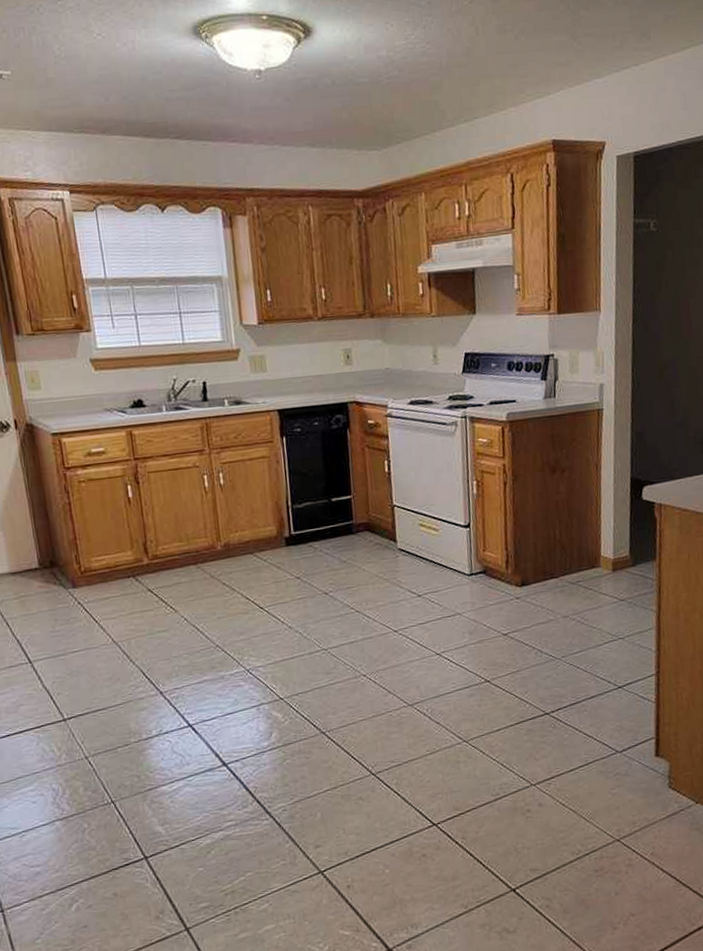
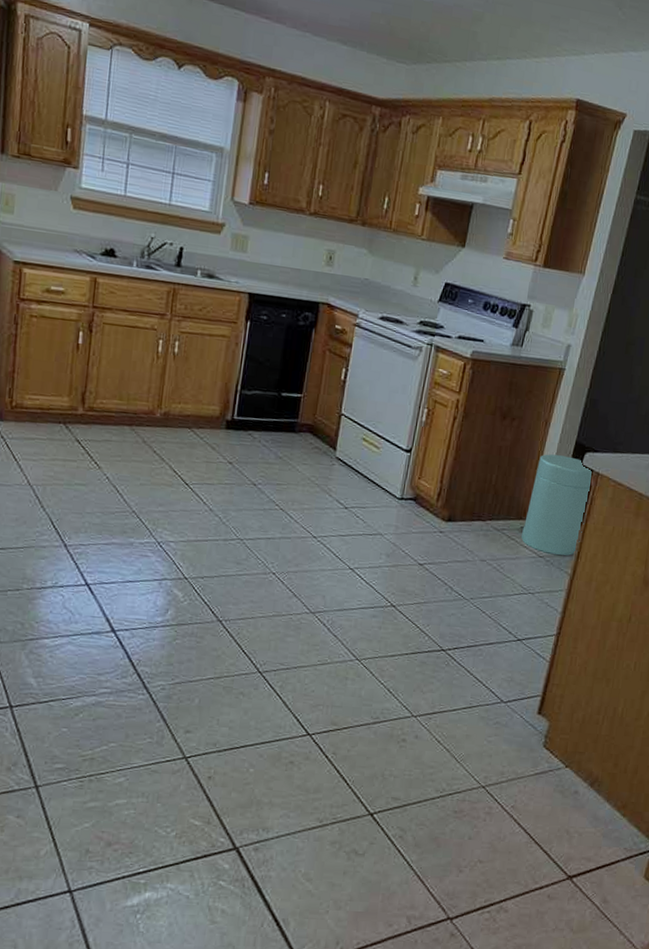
trash can: none [594,494,658,596] -> present [519,454,592,556]

